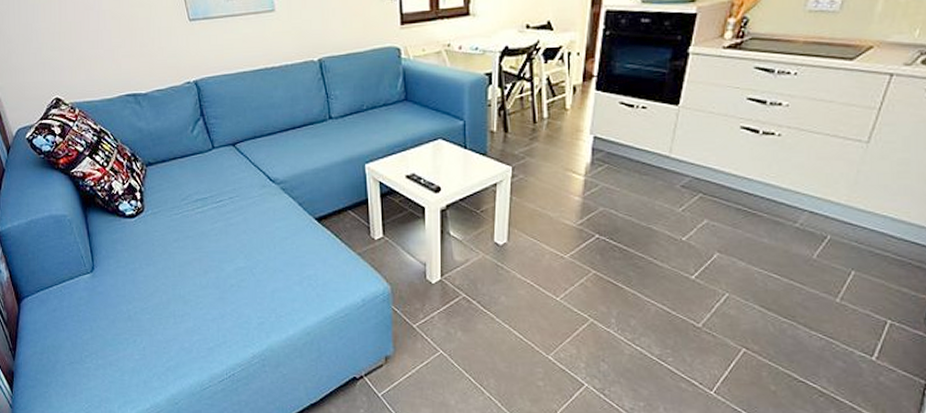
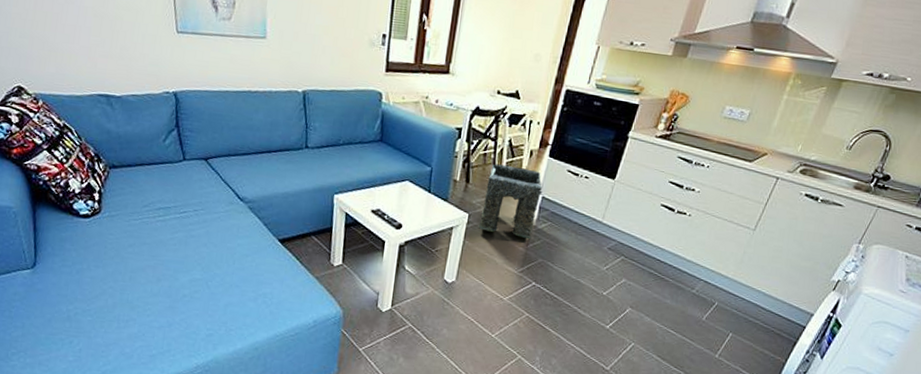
stone arch: none [524,106,594,187] -> present [478,163,543,240]

